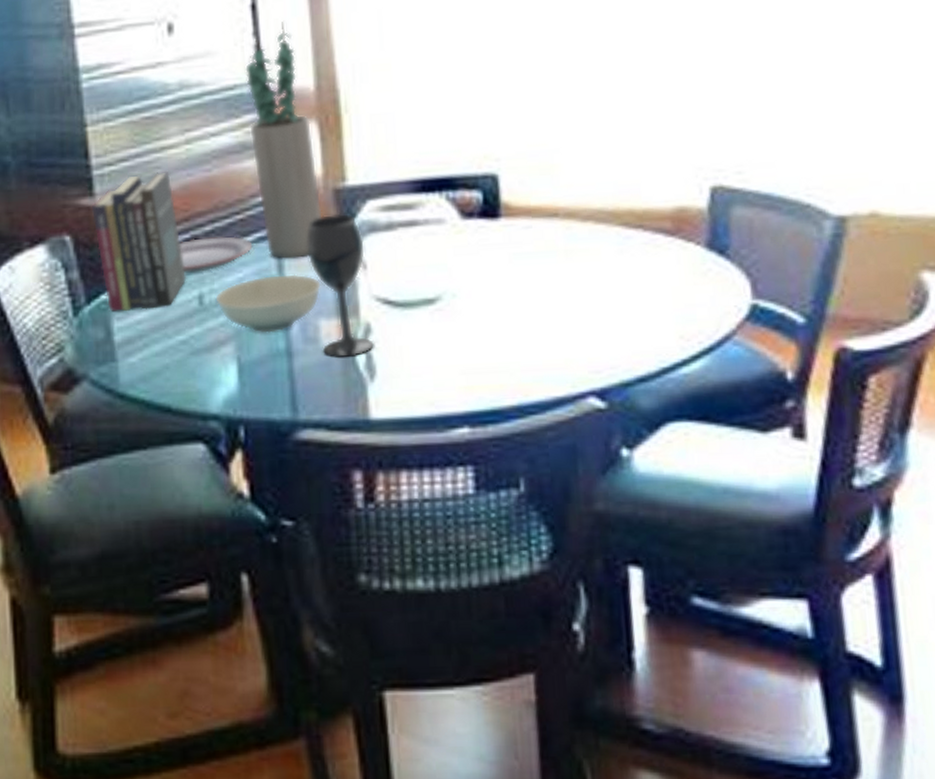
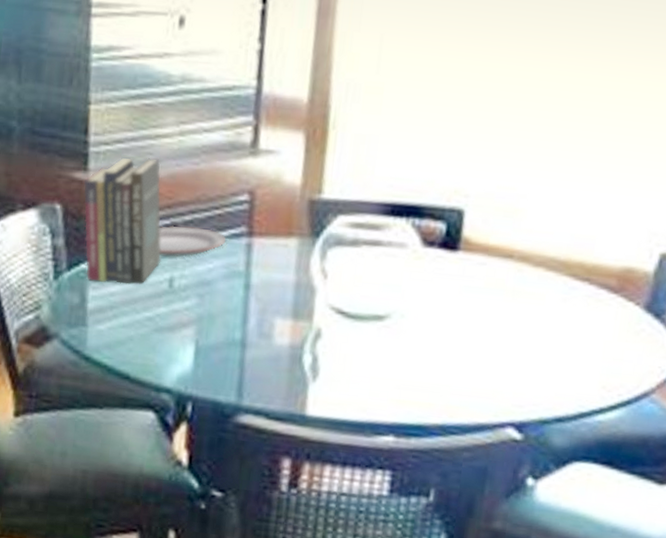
bowl: present [215,274,321,333] -> none [184,270,283,323]
vase: present [245,22,324,259] -> none [238,31,299,259]
wine glass: present [307,213,374,358] -> none [273,222,329,357]

